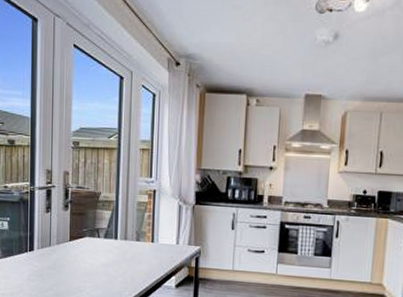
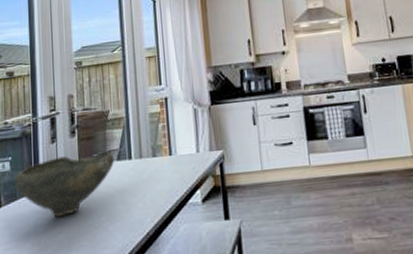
bowl: none [11,225,102,277] -> present [14,150,115,218]

